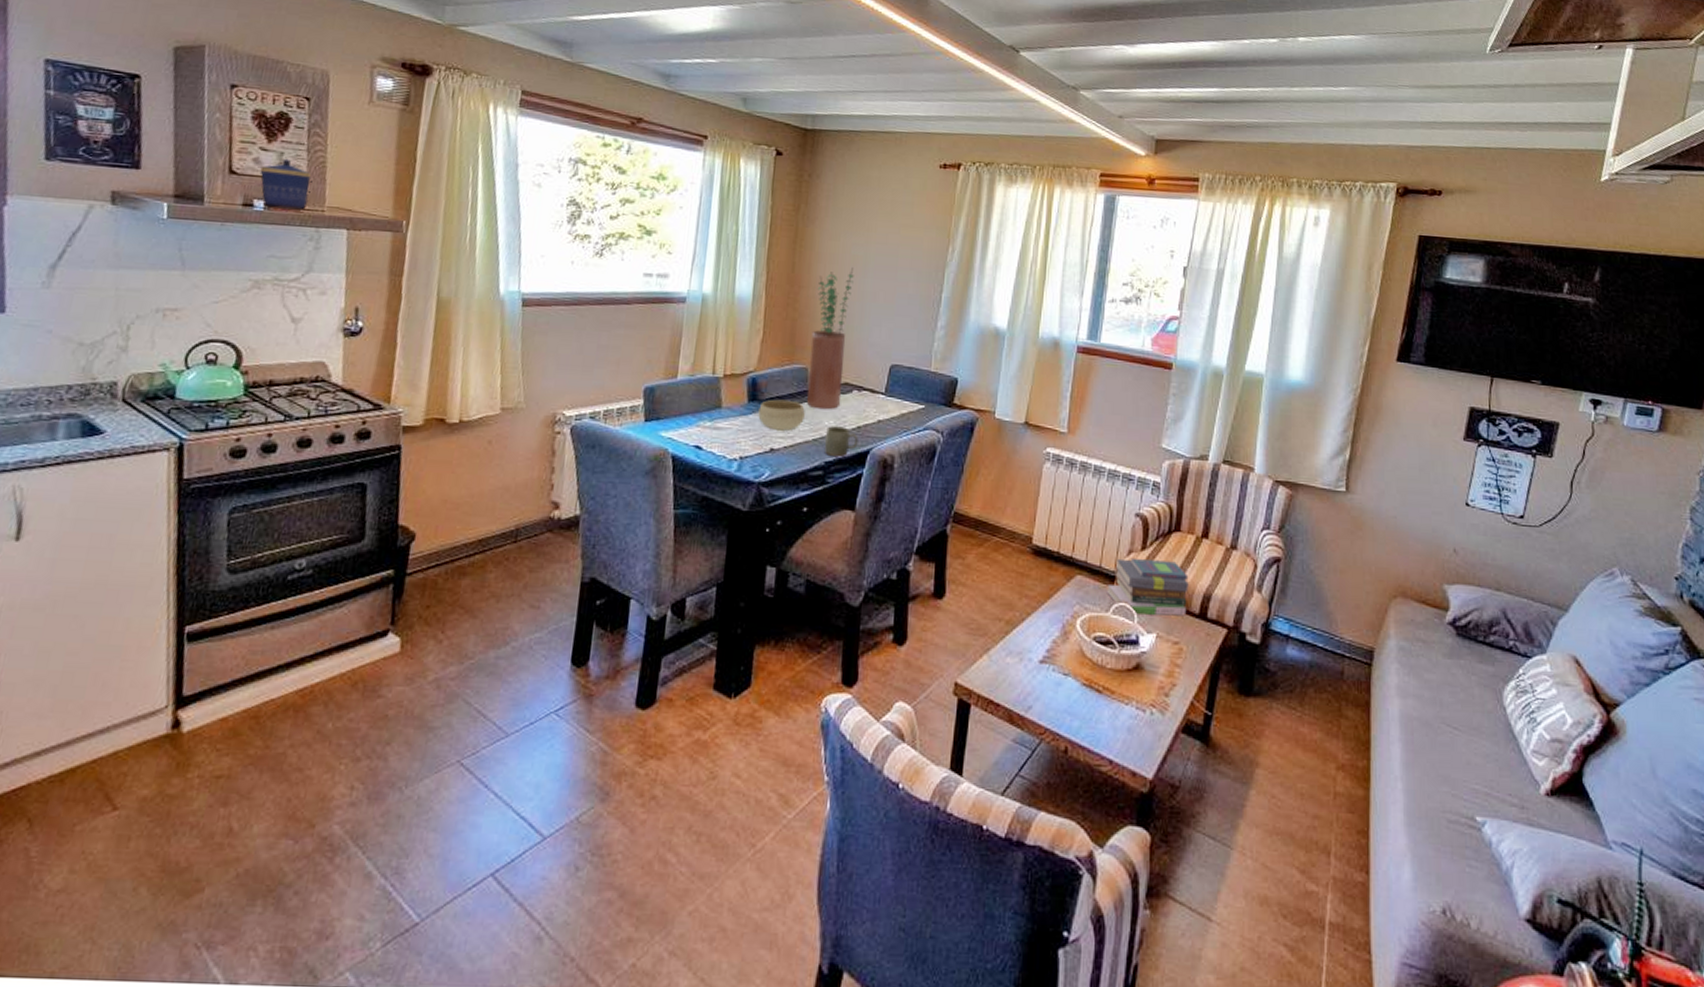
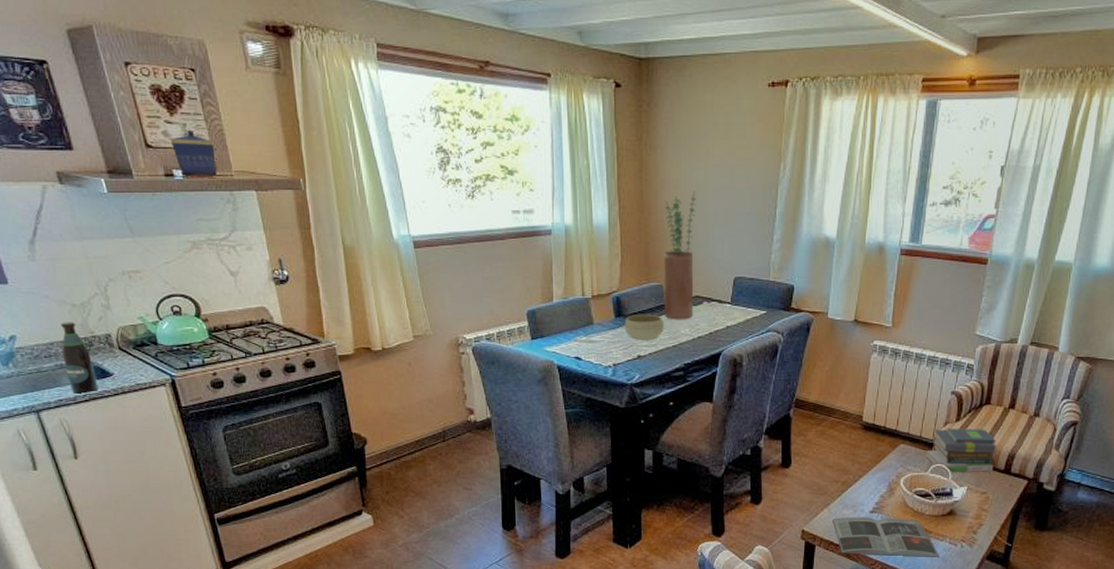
bottle: none [41,363,83,455] -> present [61,322,99,394]
mug: present [824,426,858,458] -> none [682,334,711,360]
magazine: none [993,666,1124,727] -> present [833,516,940,557]

